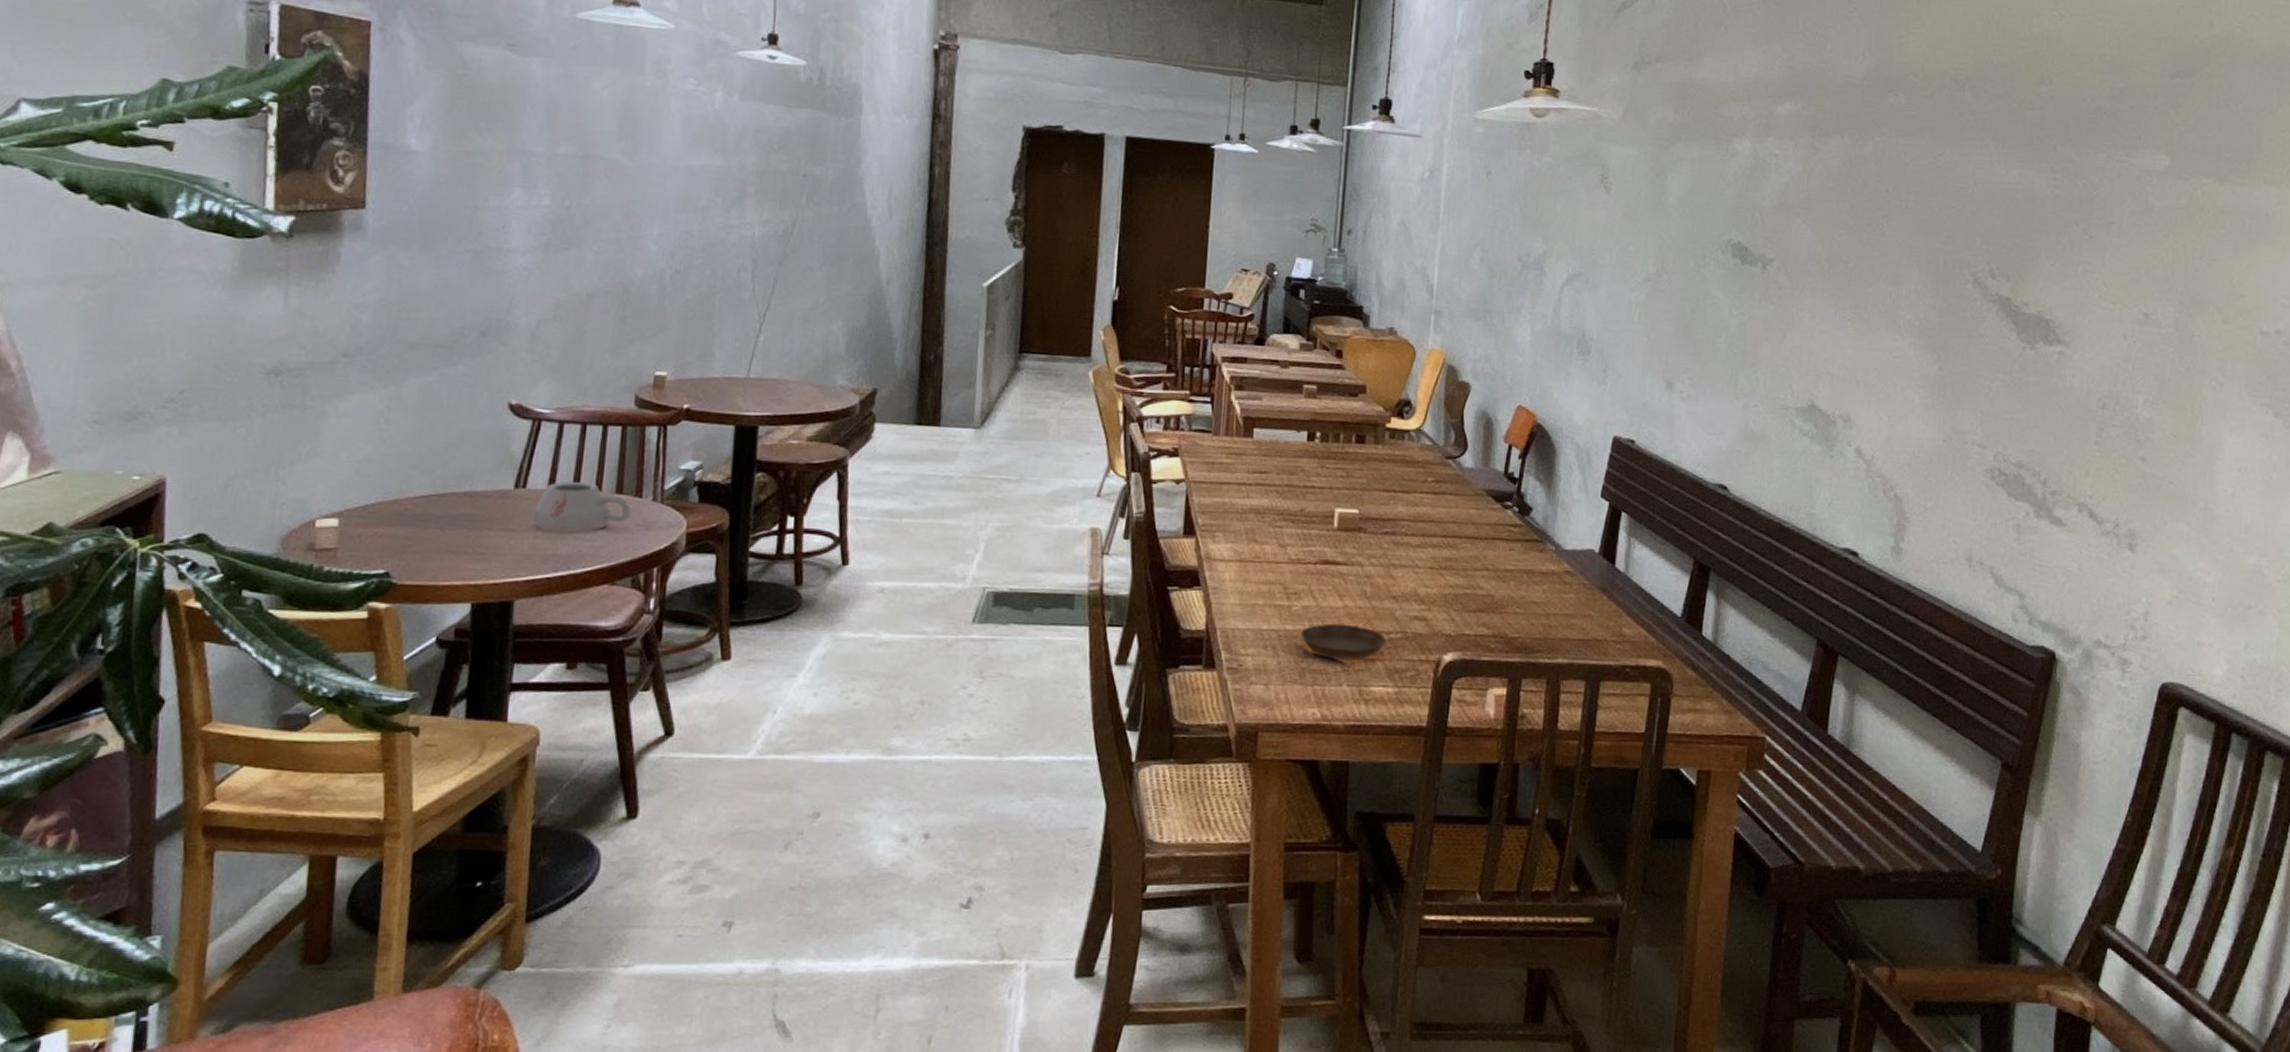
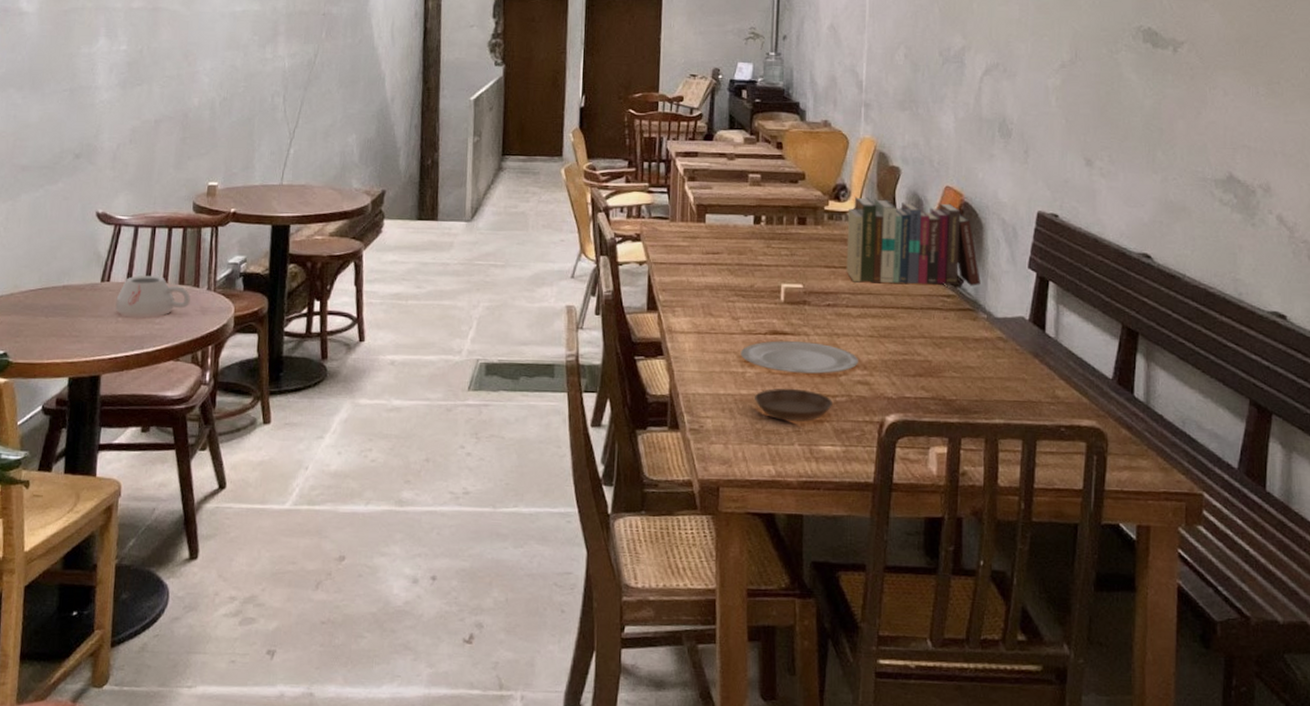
plate: none [1287,571,1417,609] -> present [741,340,859,374]
books: none [1406,414,1550,516] -> present [846,197,981,286]

